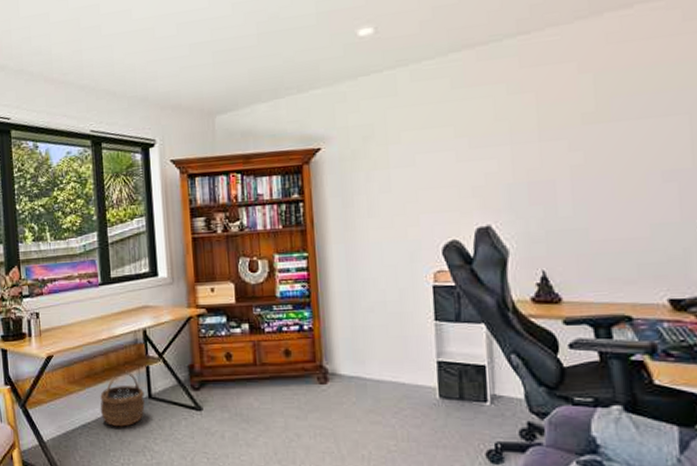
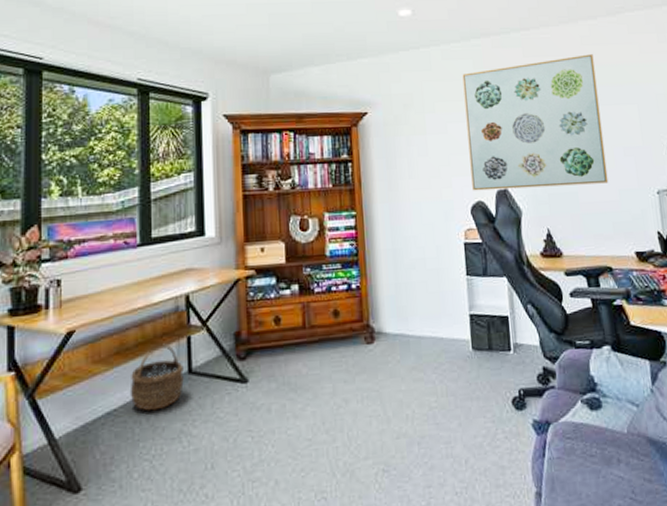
wall art: none [436,54,635,229] -> present [462,54,609,191]

